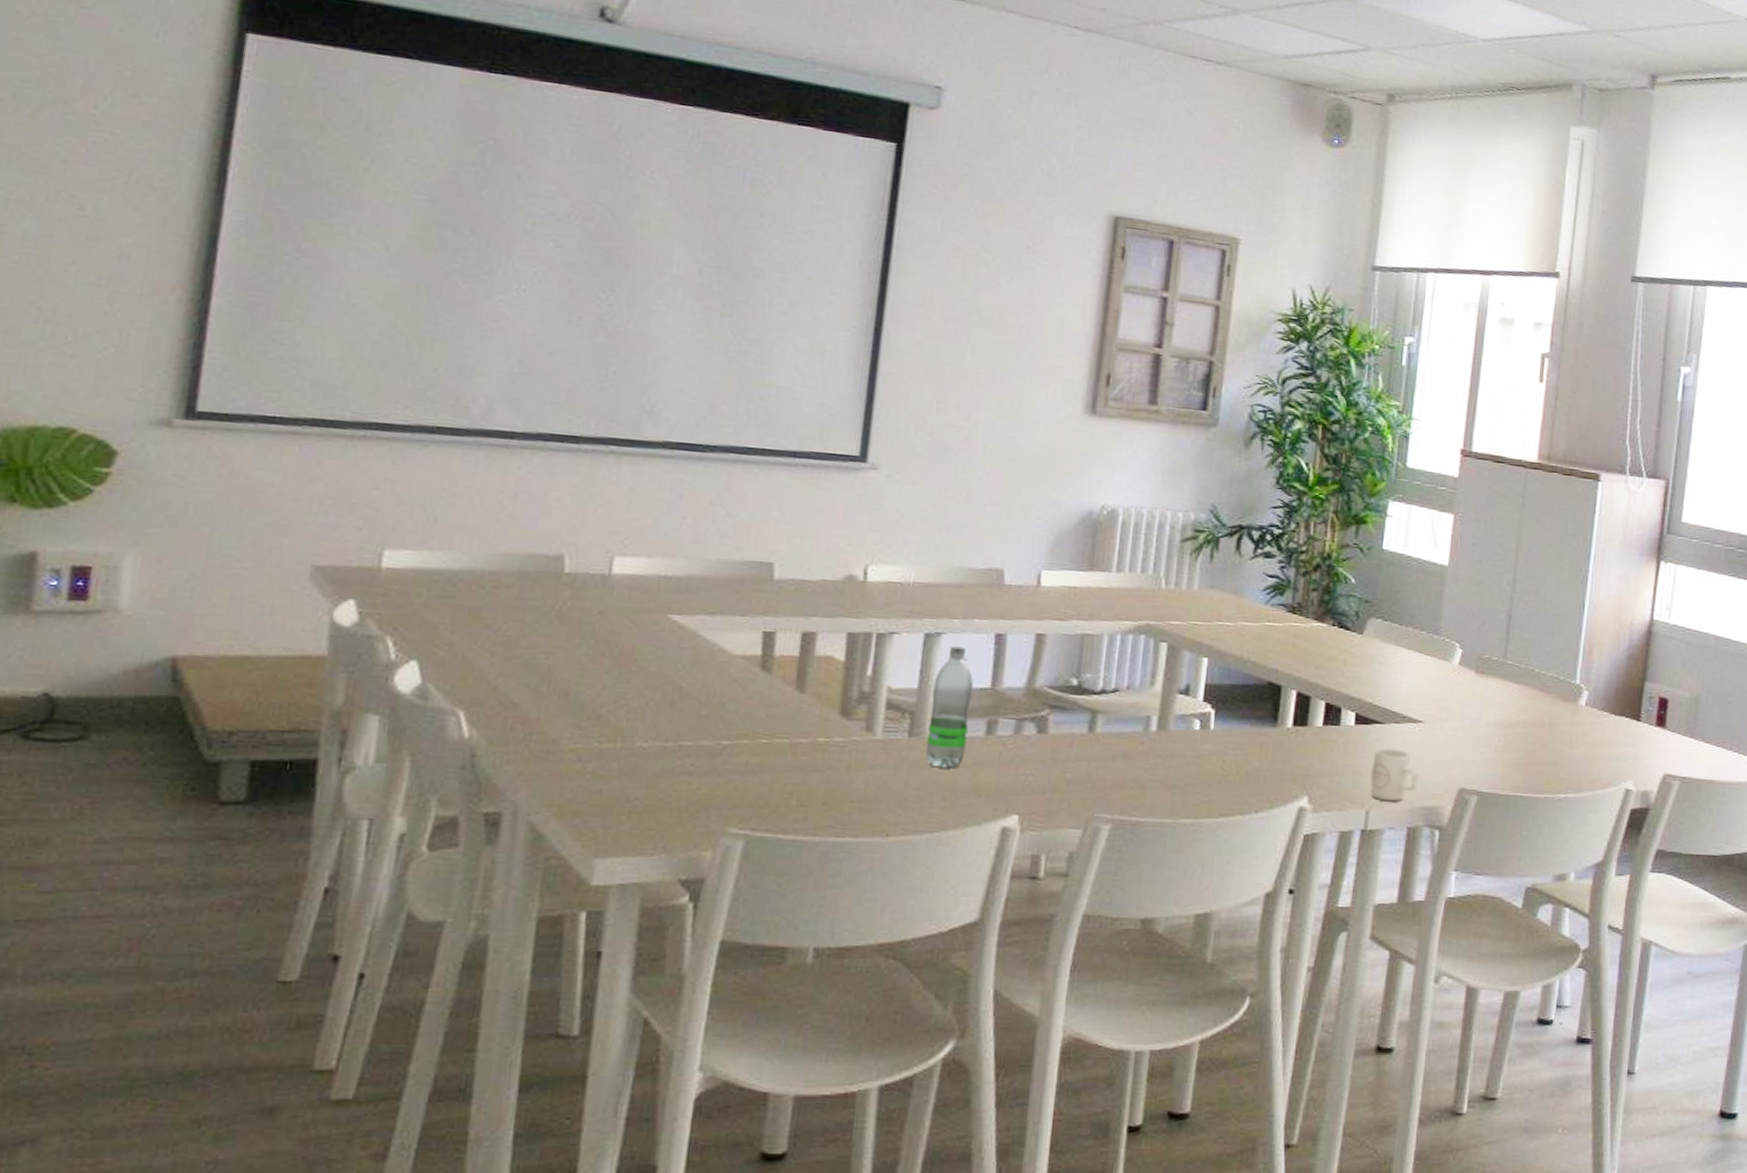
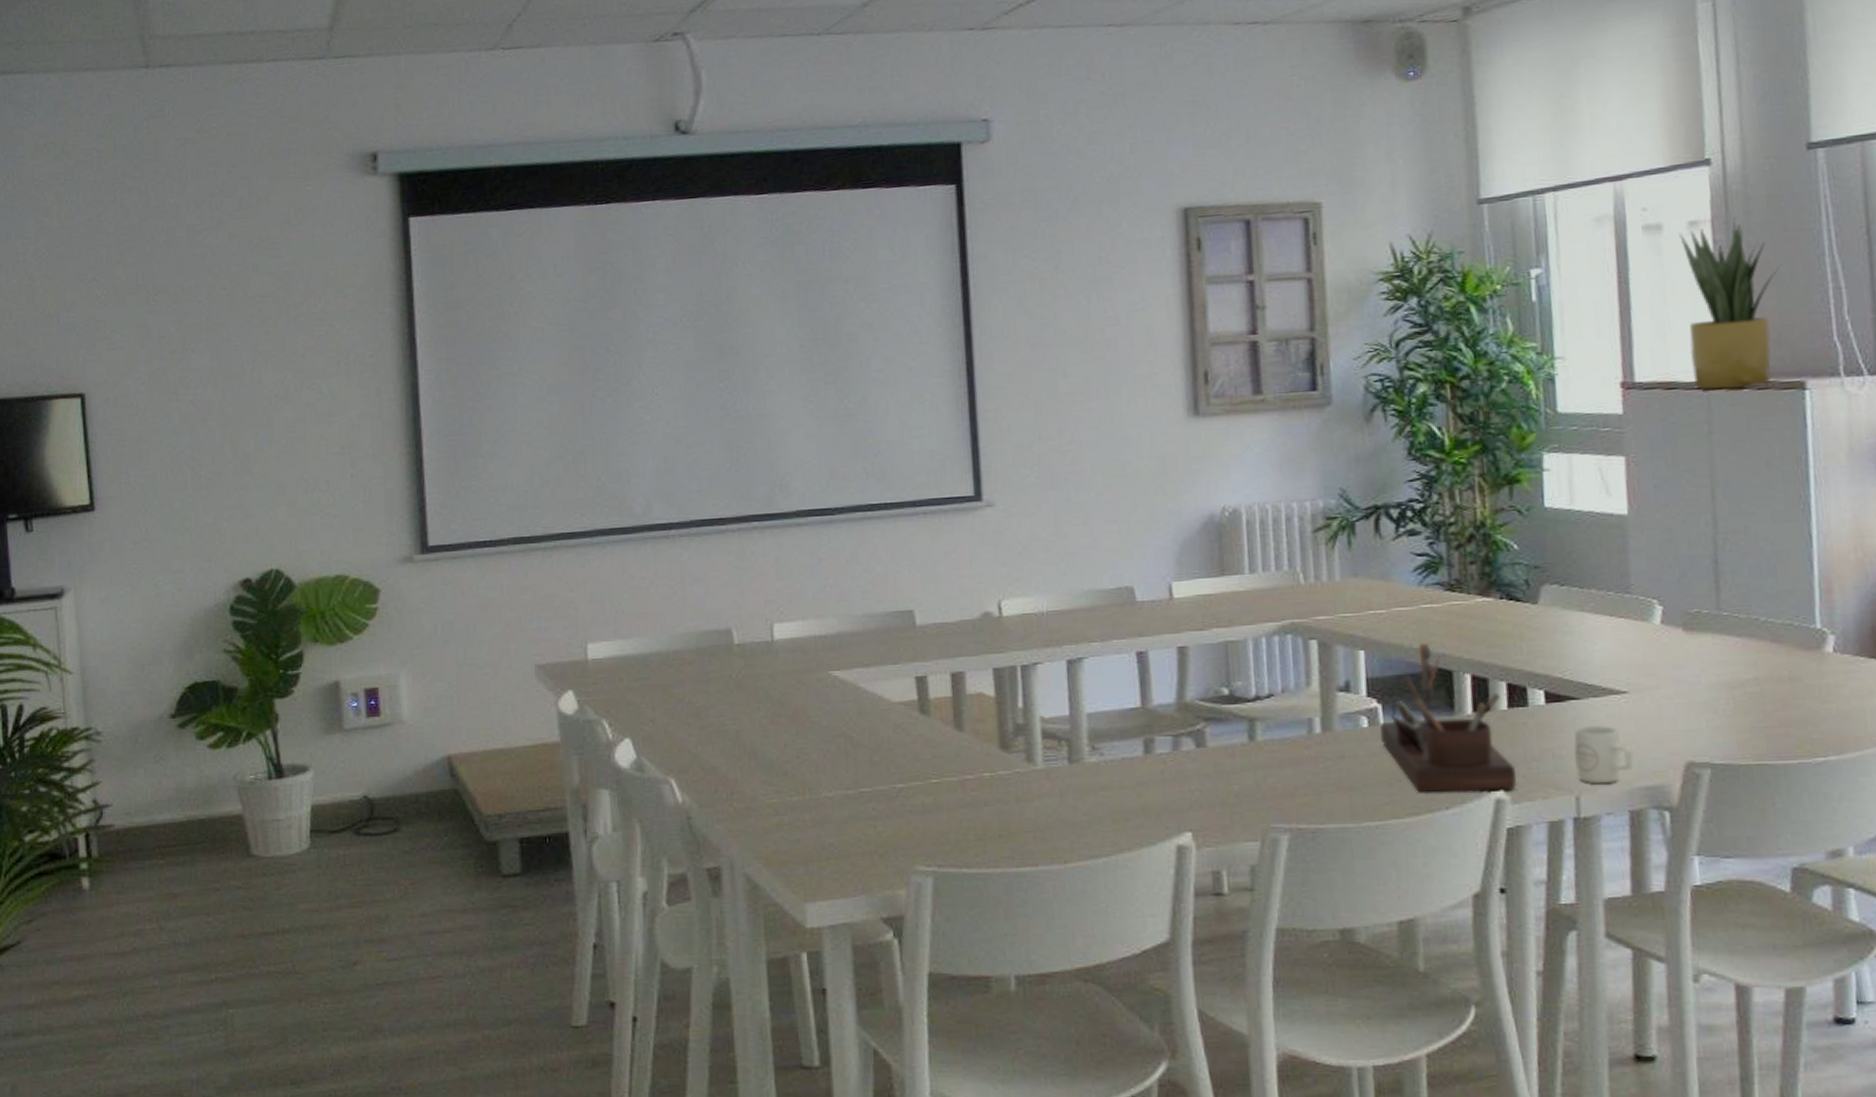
bottle: present [926,646,974,769] -> none [1084,669,1127,792]
desk organizer: none [1209,657,1320,799] -> present [1380,642,1518,793]
planter: none [1517,326,1599,473] -> present [1679,217,1782,390]

